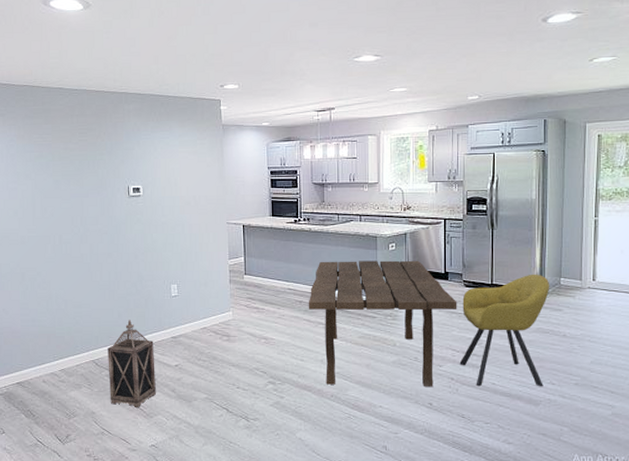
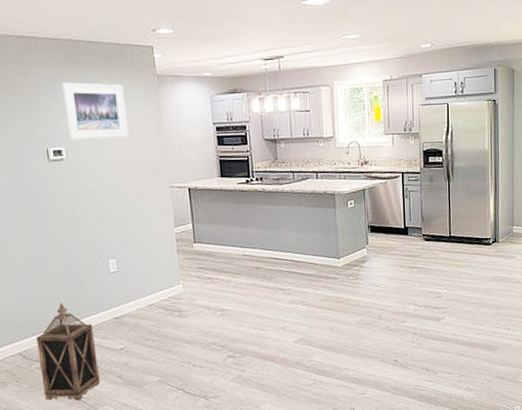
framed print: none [144,130,195,180] -> present [62,82,129,141]
dining table: present [308,260,457,386] -> none [266,216,418,352]
chair: present [459,274,550,386] -> none [422,223,504,338]

